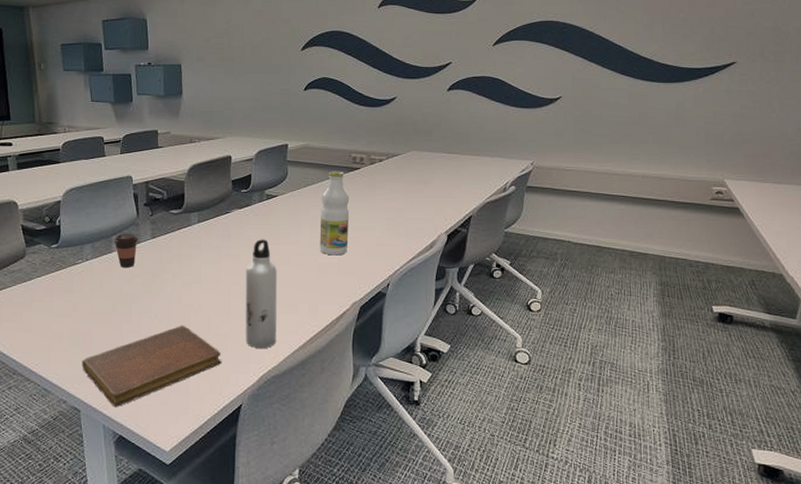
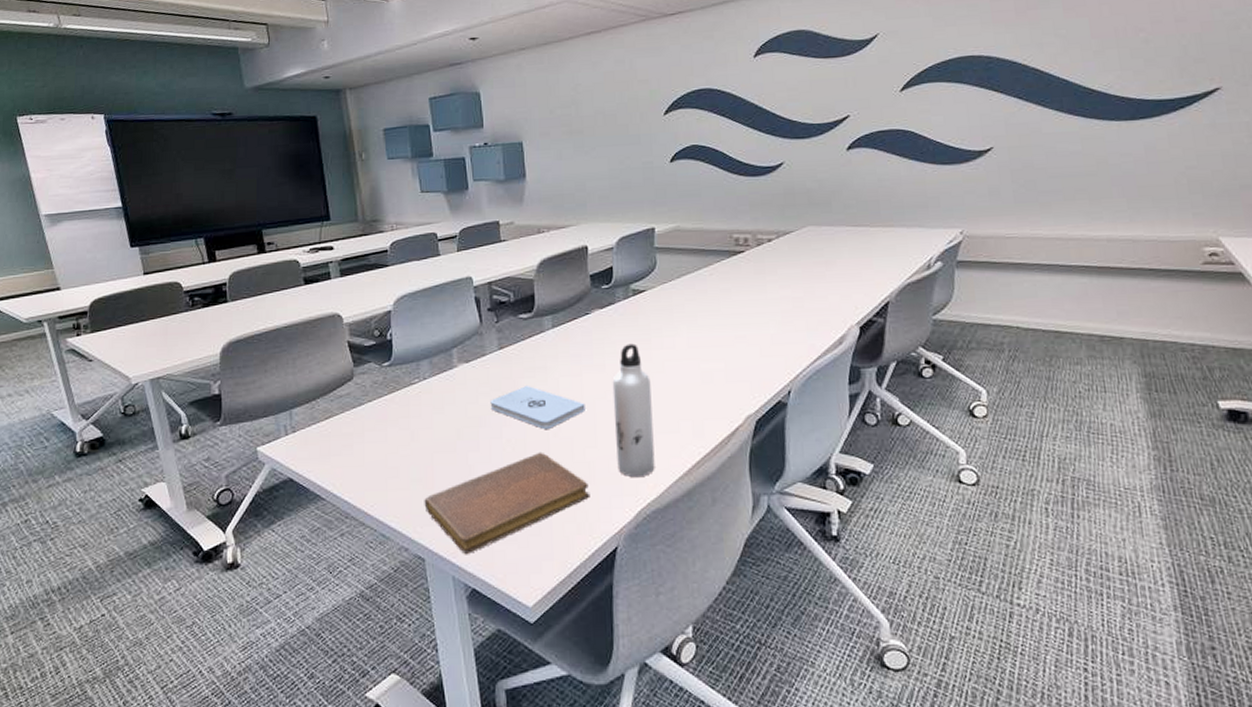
coffee cup: present [113,233,139,267] -> none [453,344,483,385]
notepad: none [142,270,222,306] -> present [490,386,585,429]
bottle: present [320,171,350,256] -> none [699,256,736,360]

